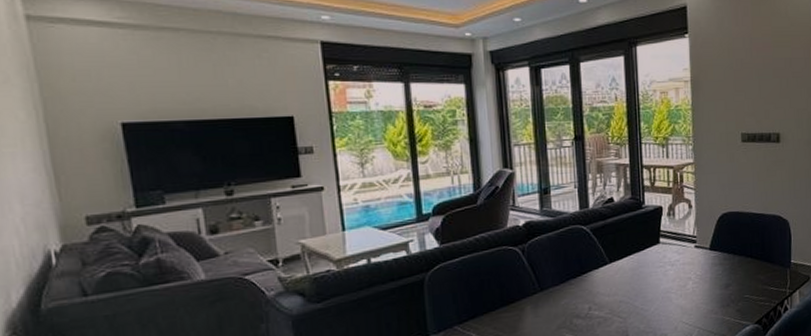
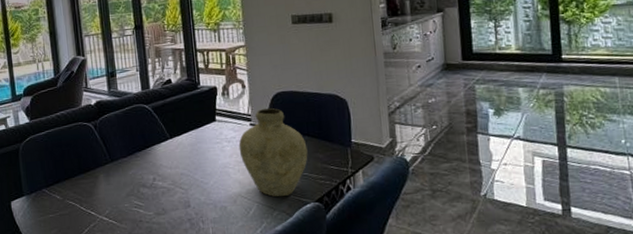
vase: none [682,229,750,321] -> present [238,108,308,197]

